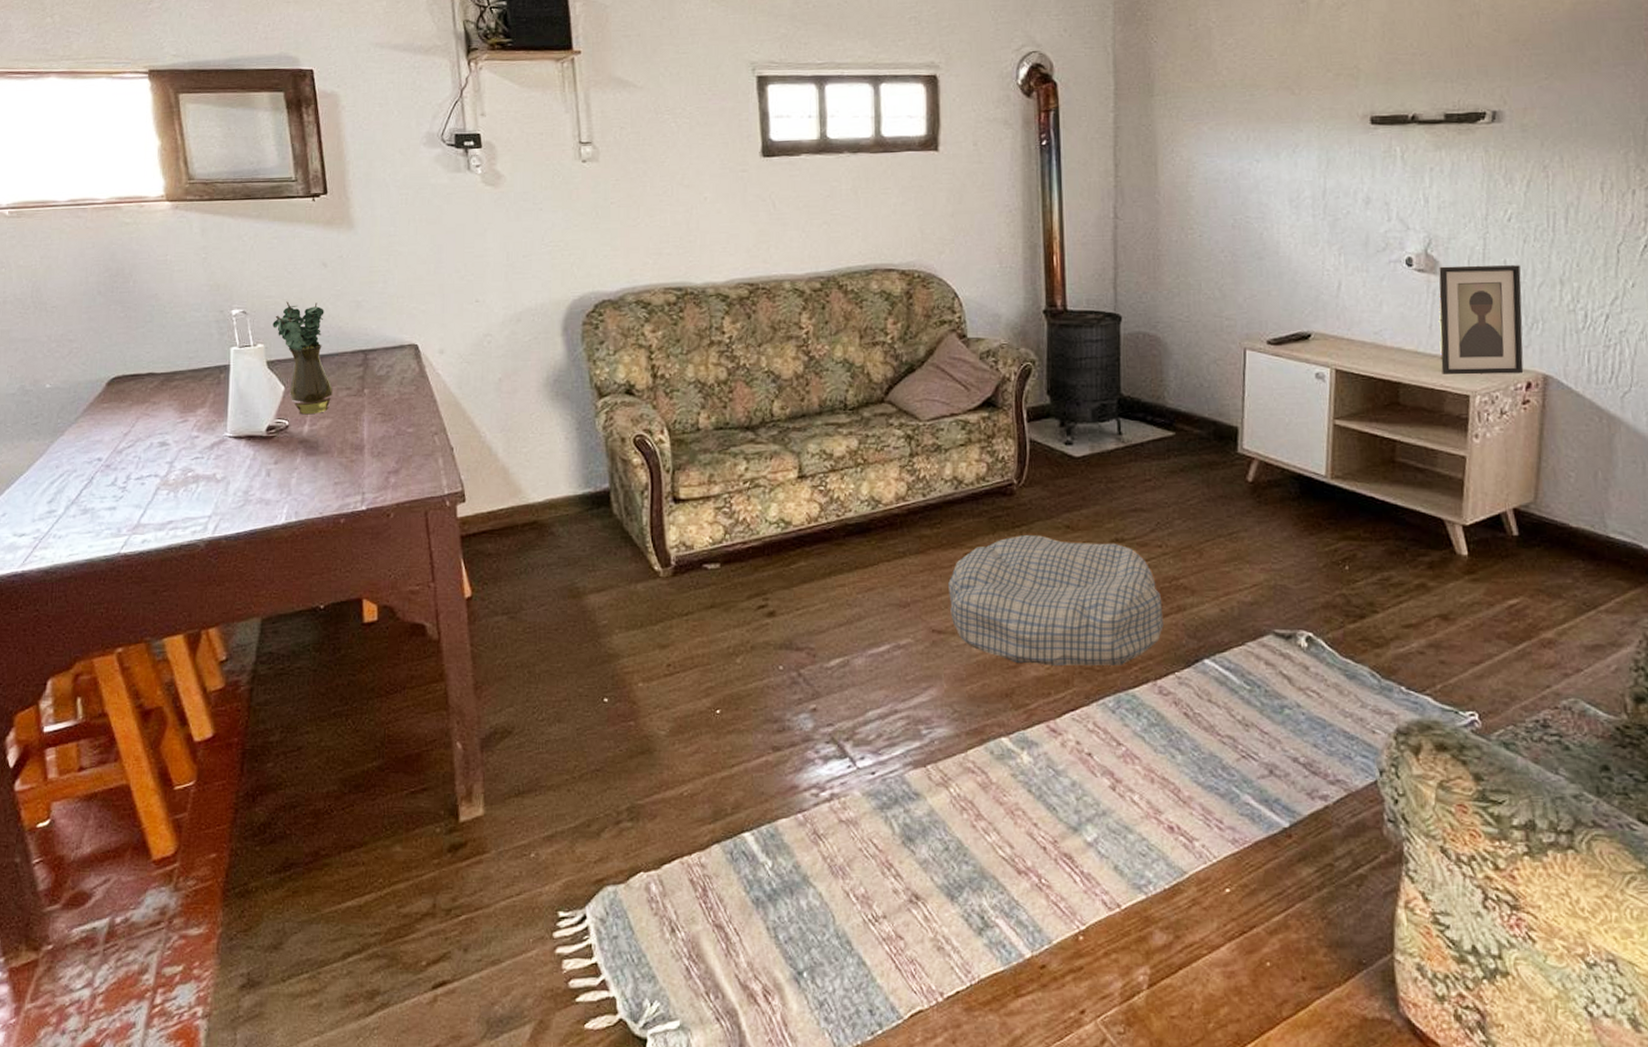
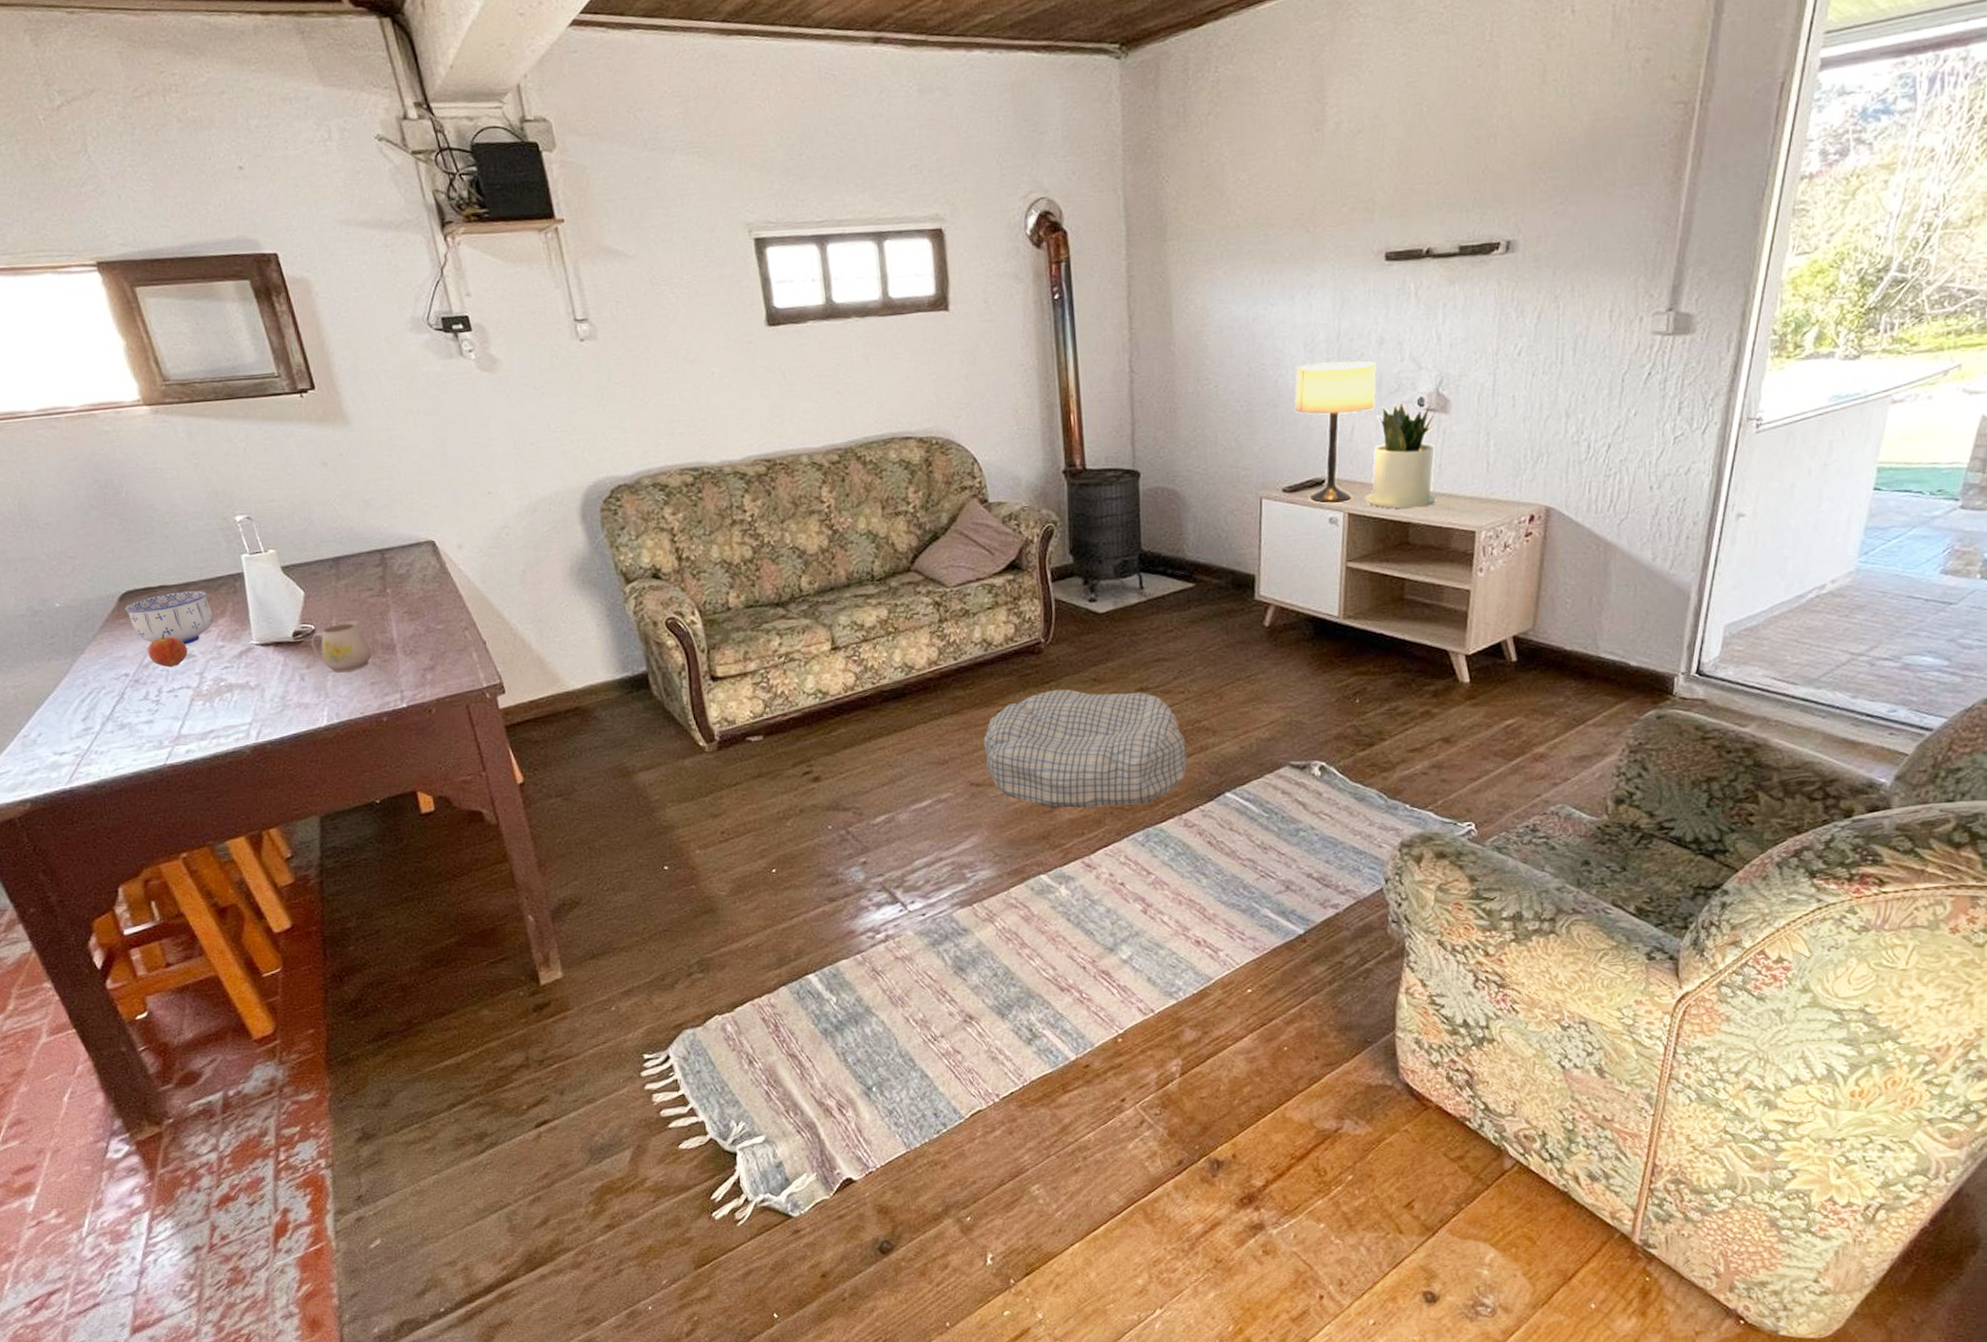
bowl: none [111,379,194,433] -> present [125,590,214,645]
fruit: none [124,420,163,455] -> present [147,633,188,668]
vase: present [272,301,333,415] -> none [280,504,355,618]
mug: none [282,421,340,471] -> present [311,623,372,673]
table lamp: none [1280,219,1362,358] -> present [1295,362,1375,504]
planter: none [1354,263,1428,369] -> present [1366,404,1437,509]
picture frame: present [1439,265,1524,375] -> none [1449,399,1529,513]

